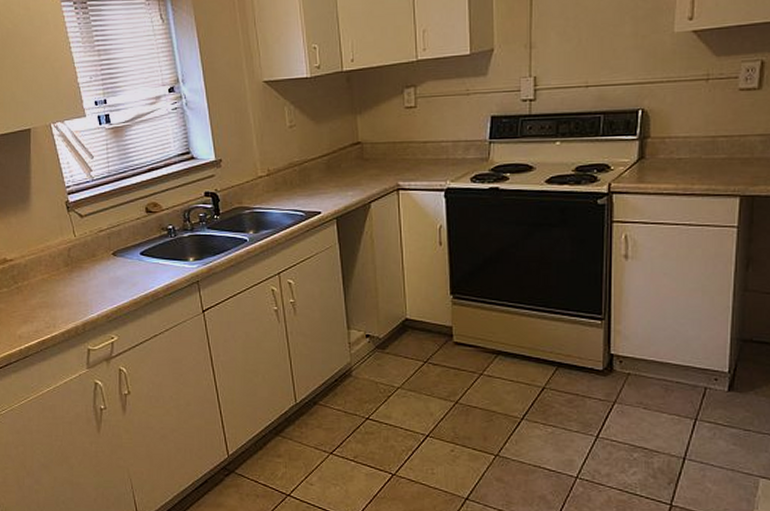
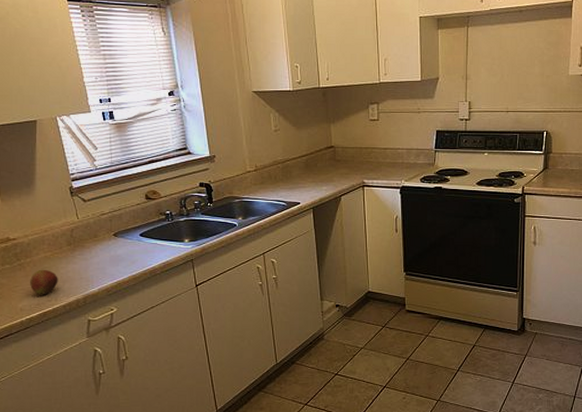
apple: none [28,293,56,321] -> present [30,269,58,295]

